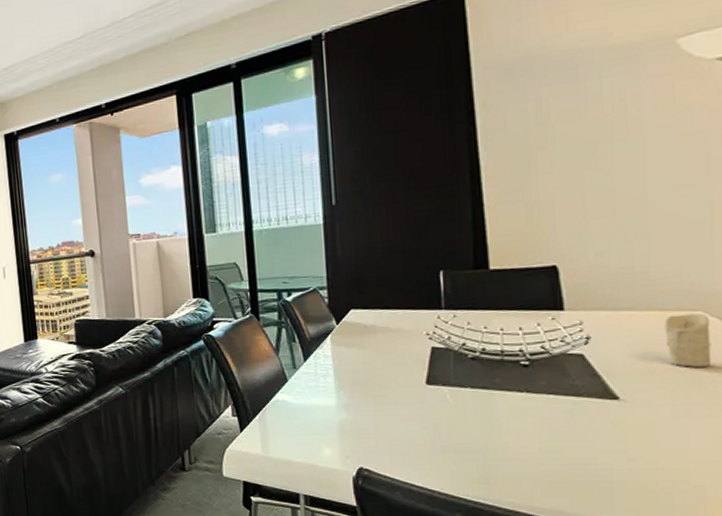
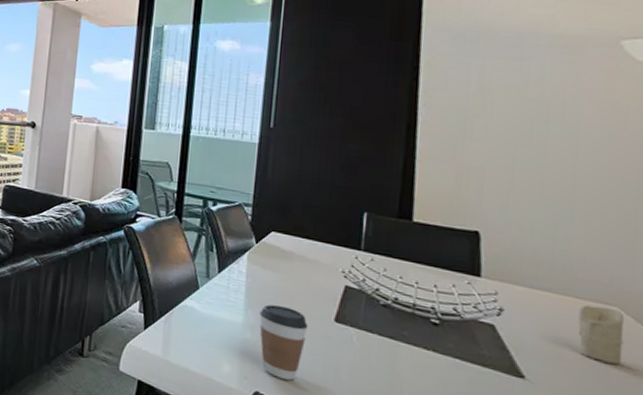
coffee cup: none [351,380,401,450] -> present [259,304,308,381]

